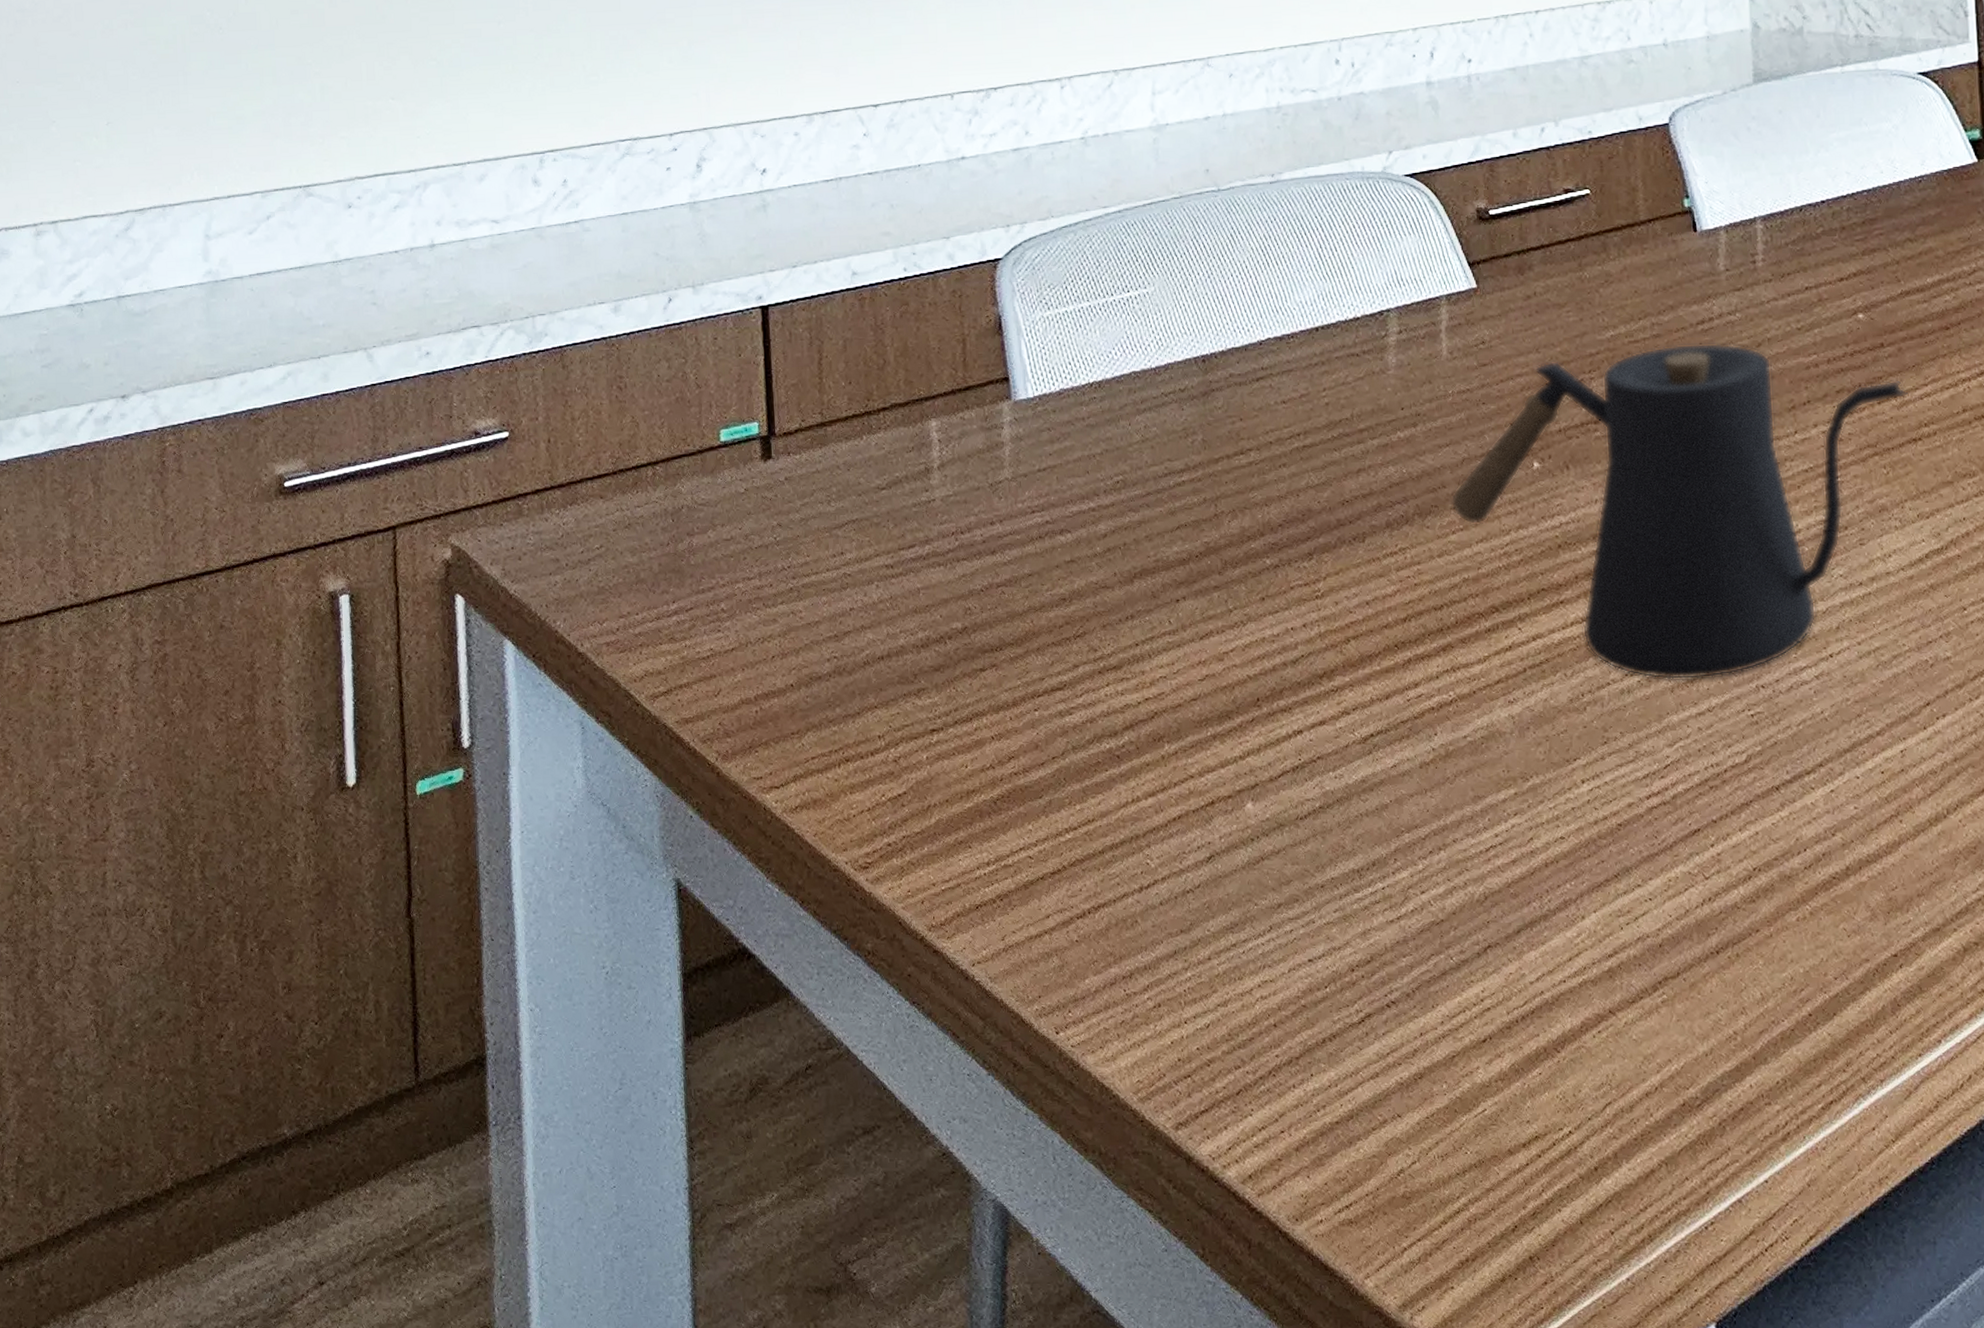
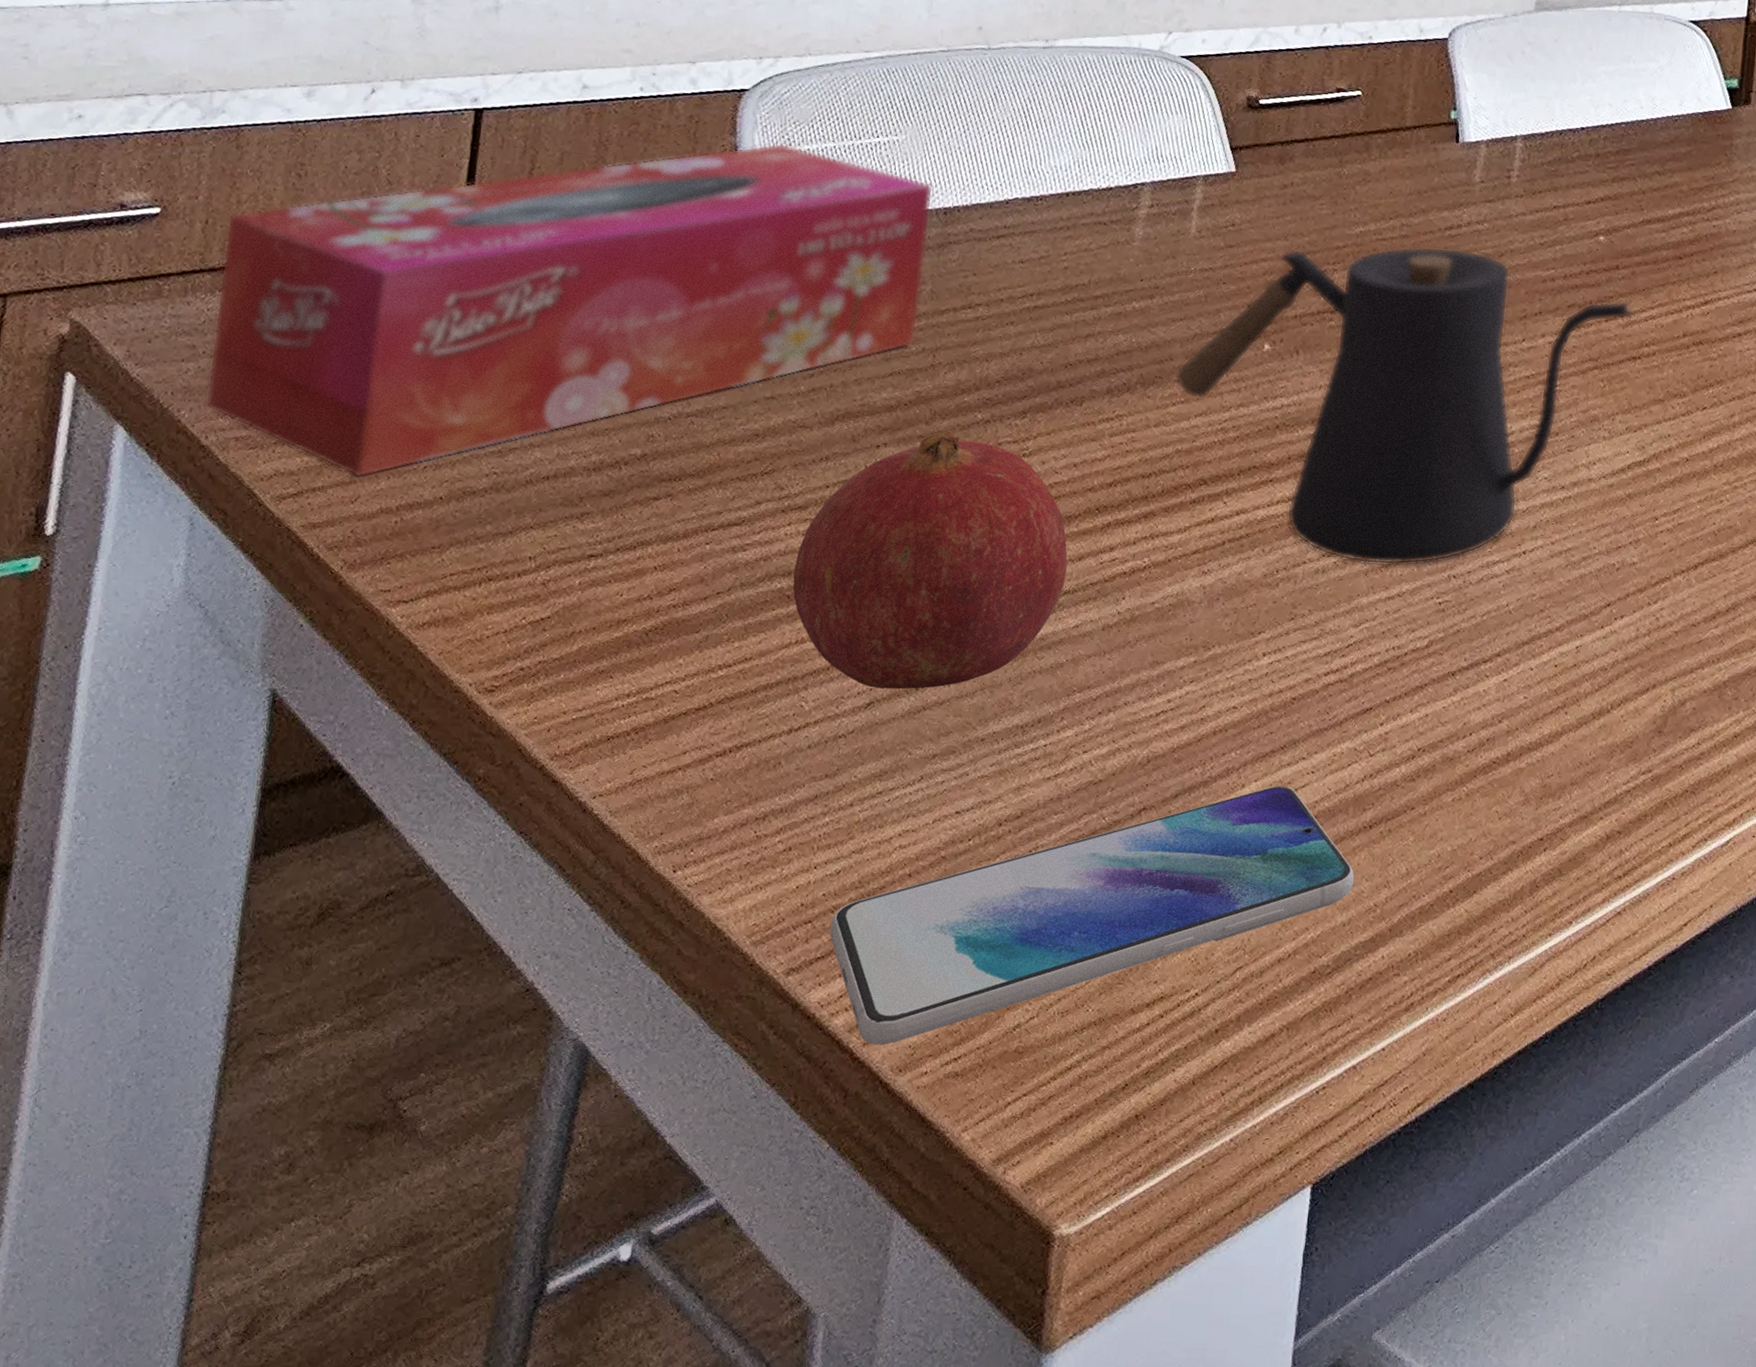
tissue box: none [566,308,1196,672] -> present [205,143,934,478]
fruit: none [1119,581,1377,841] -> present [792,433,1068,690]
smartphone: none [1208,915,1710,1196] -> present [829,785,1355,1046]

